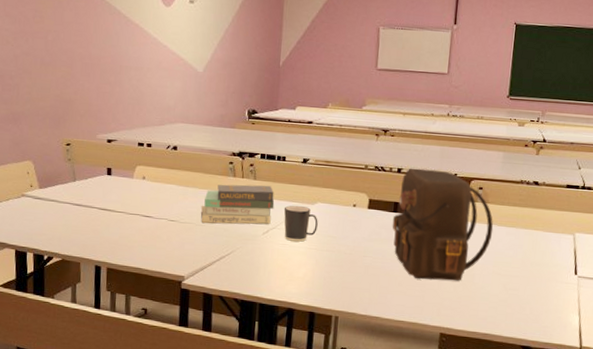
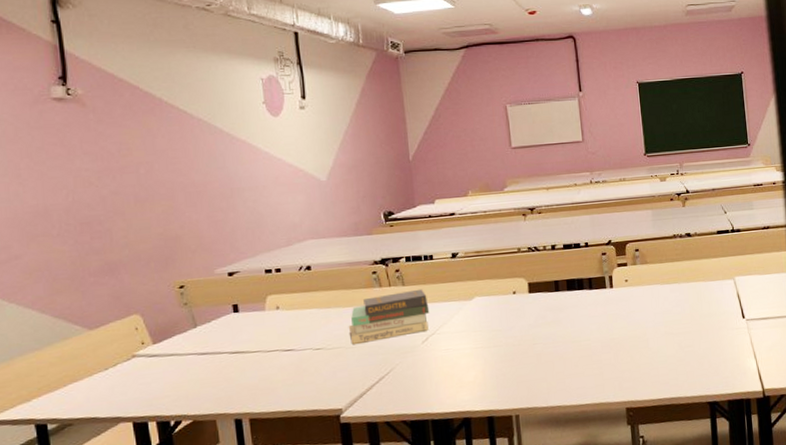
mug: present [283,205,318,242] -> none [440,304,480,345]
backpack: present [392,168,493,281] -> none [556,239,658,356]

